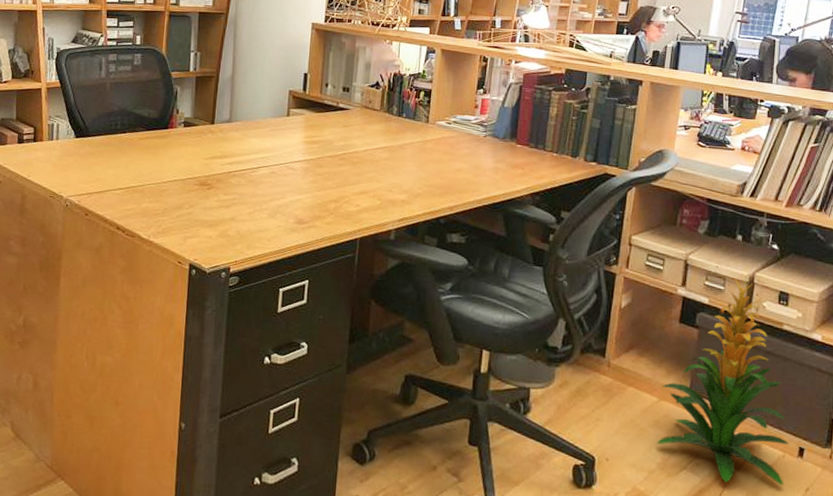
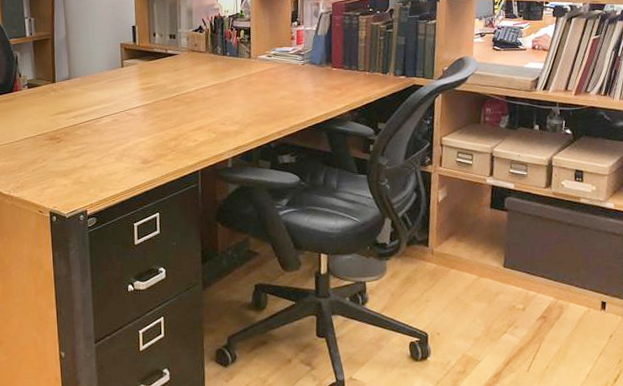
indoor plant: present [657,277,790,486] -> none [480,163,593,340]

